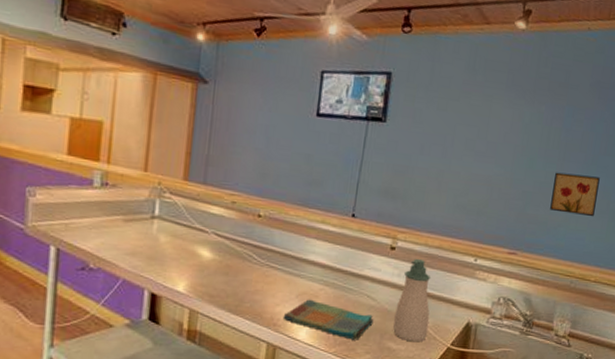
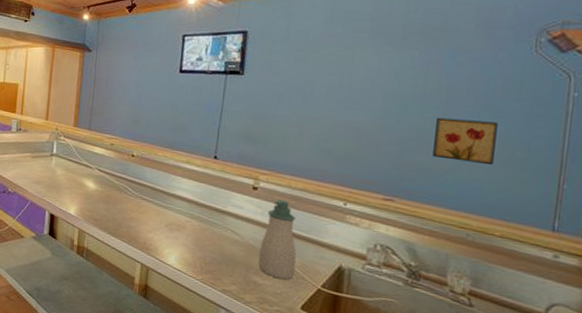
dish towel: present [282,299,374,340] -> none [154,229,239,271]

